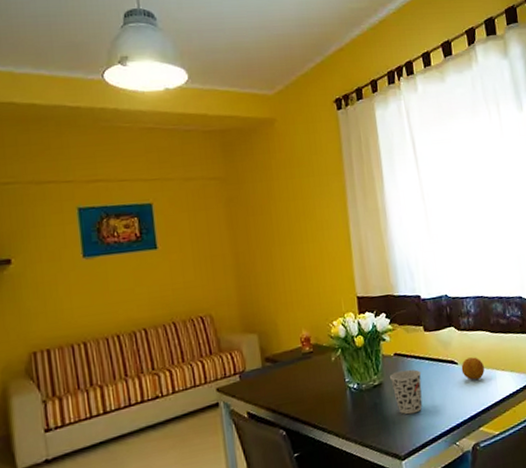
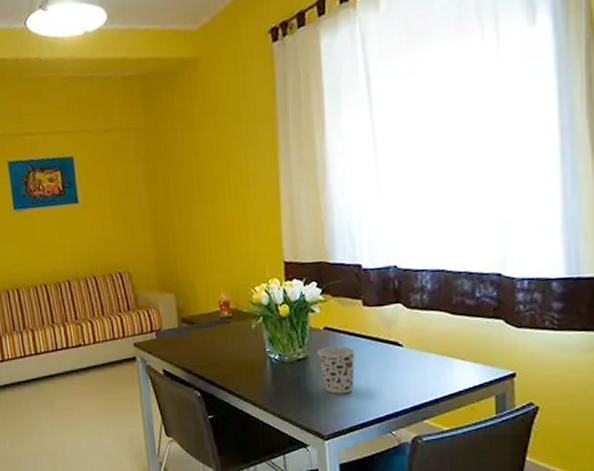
fruit: present [461,357,485,380] -> none [406,340,437,366]

